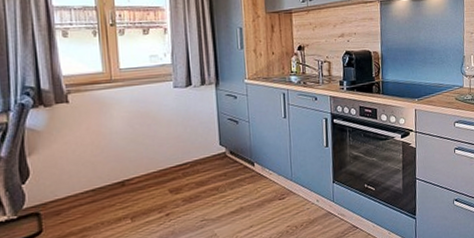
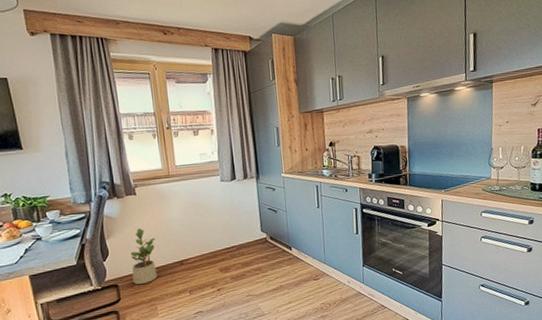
potted plant: none [58,143,92,212] -> present [130,229,158,285]

